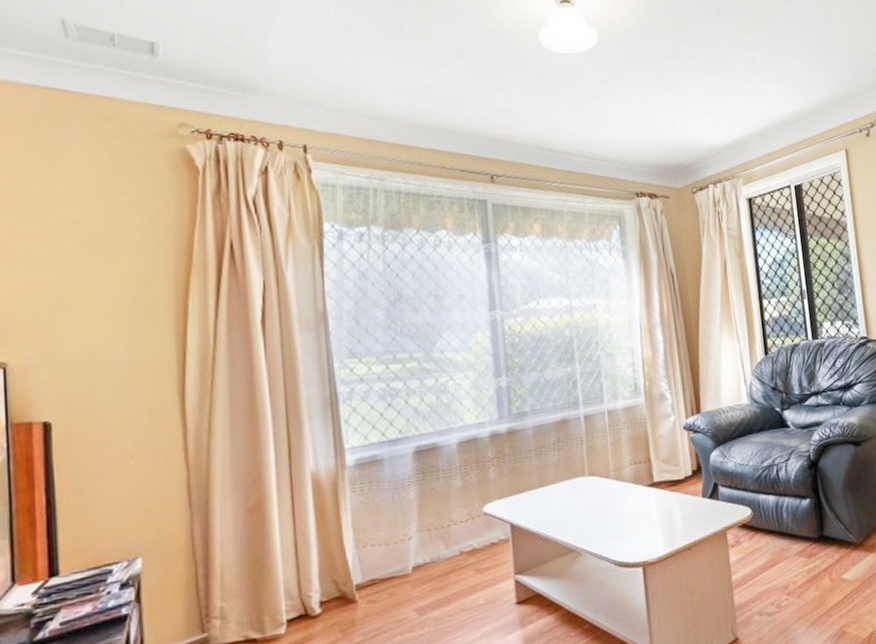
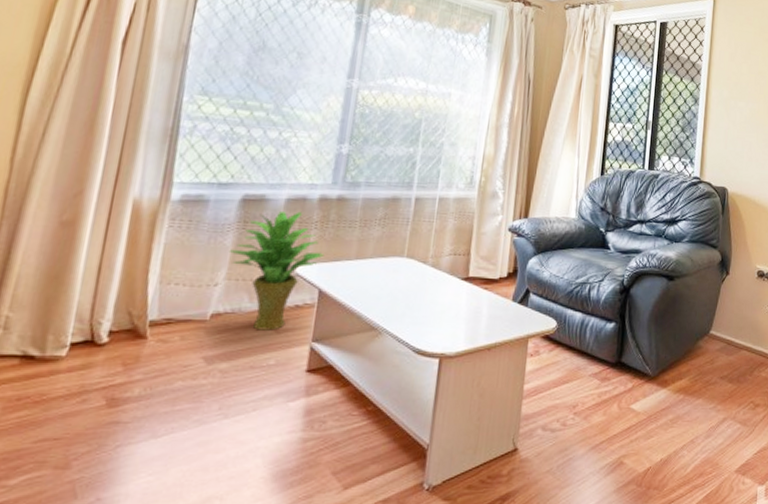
potted plant: none [414,452,507,574] -> present [229,211,324,331]

